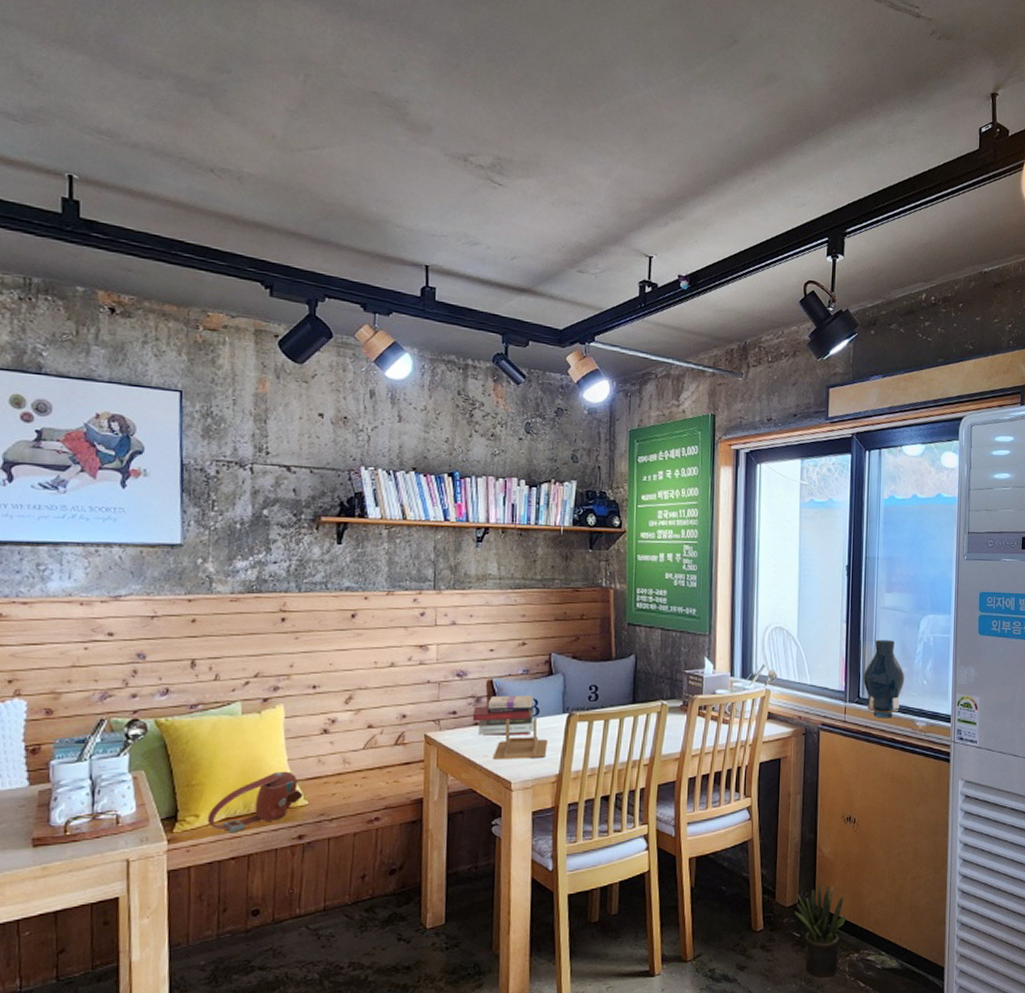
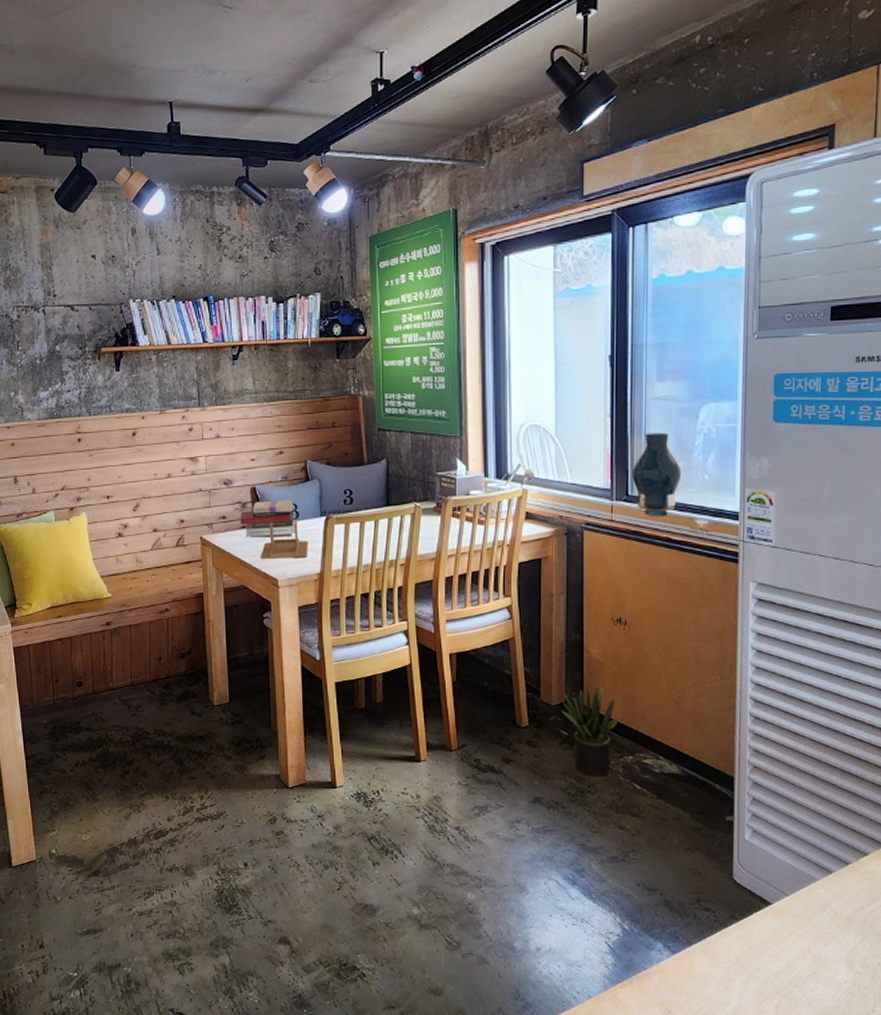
handbag: present [207,771,304,832] -> none [37,568,107,618]

